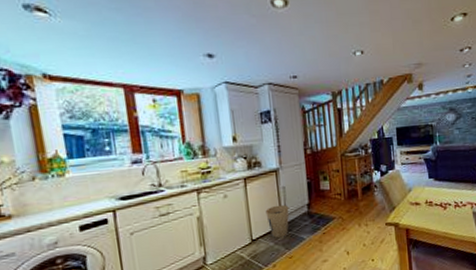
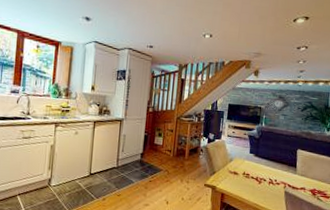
trash can: present [265,204,290,238] -> none [105,149,126,177]

